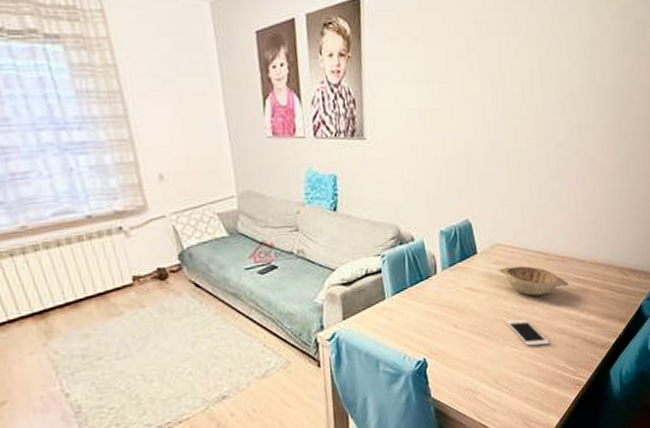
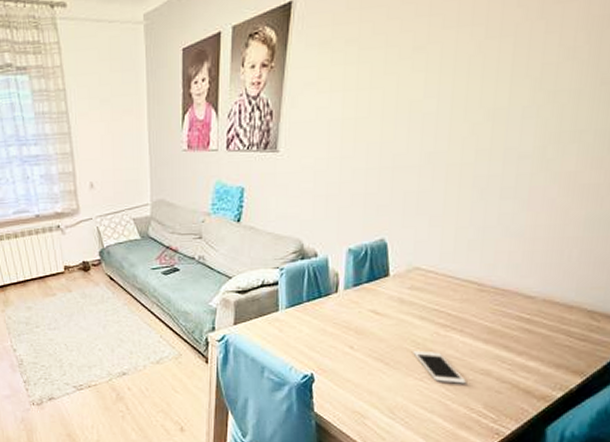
decorative bowl: present [498,266,568,296] -> none [412,293,505,330]

